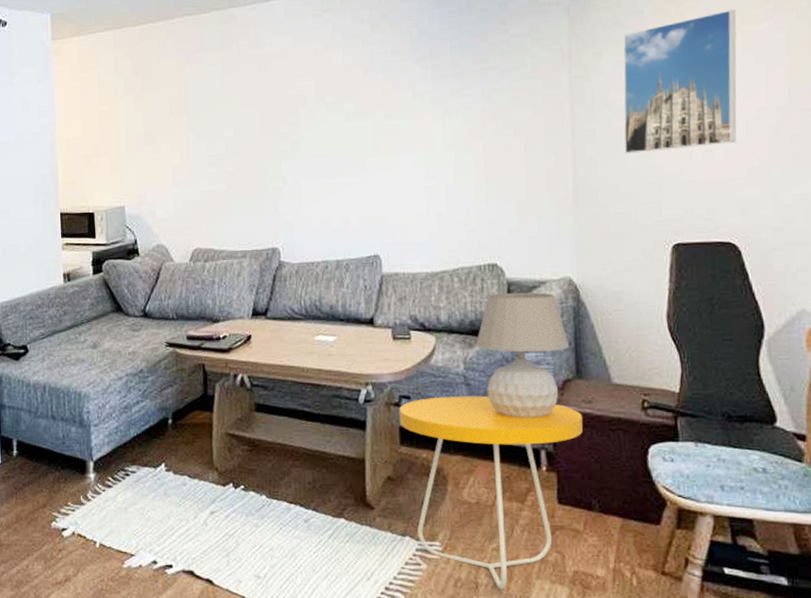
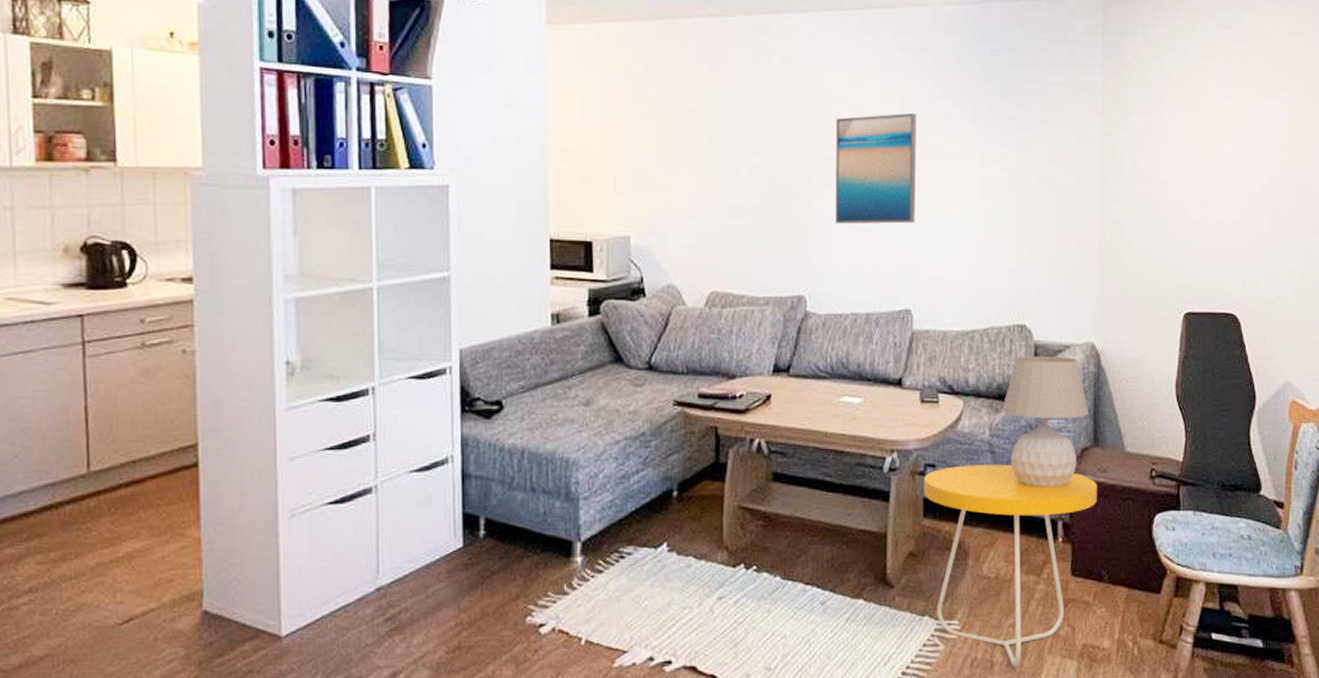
wall art: none [300,77,380,183] -> present [835,112,917,225]
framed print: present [623,9,737,154] -> none [1146,83,1248,219]

